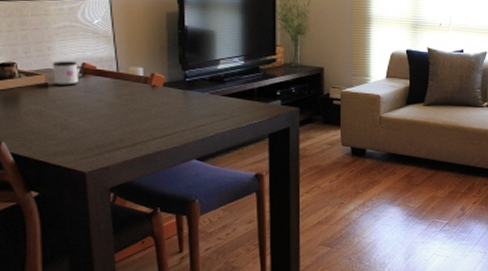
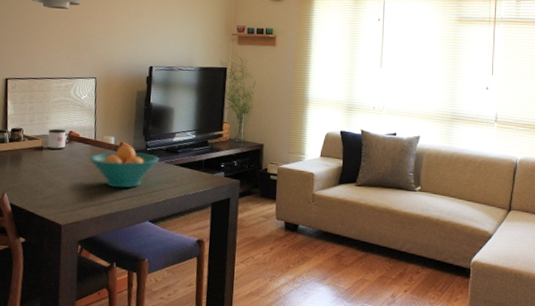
fruit bowl: none [112,76,202,125] -> present [89,145,159,188]

